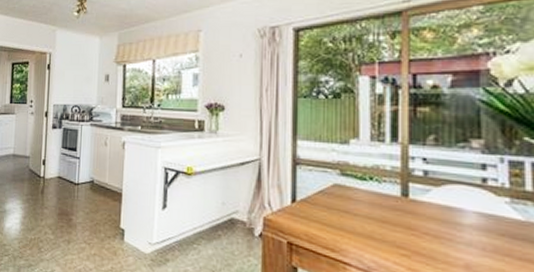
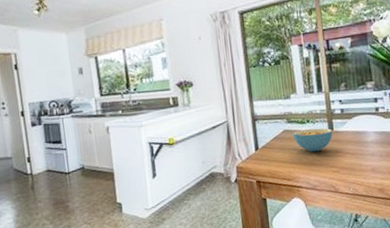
cereal bowl: none [346,188,408,222] -> present [292,128,333,152]

